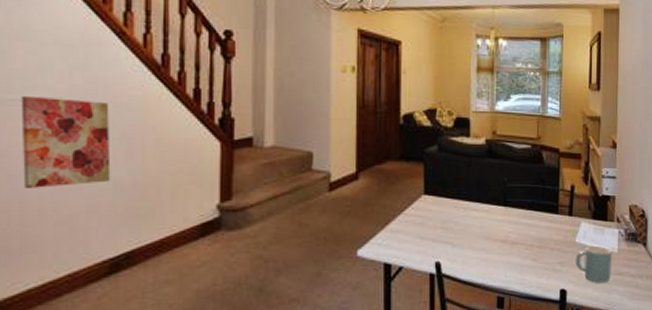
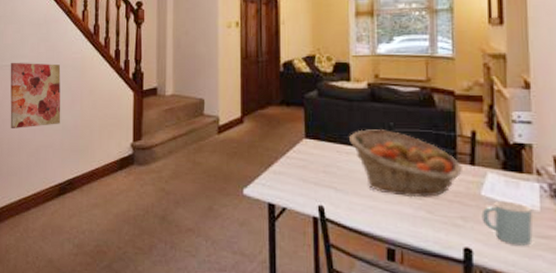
fruit basket: none [467,185,562,248] -> present [349,129,462,198]

